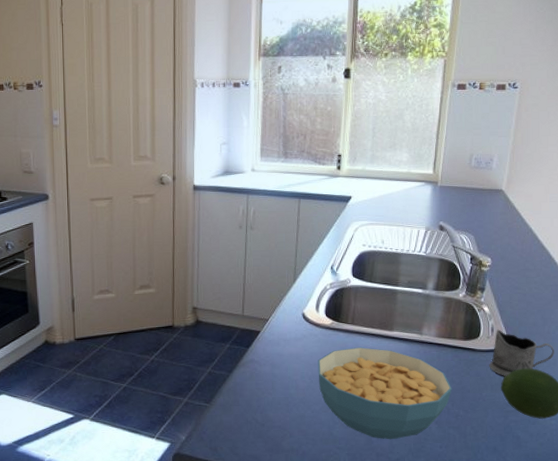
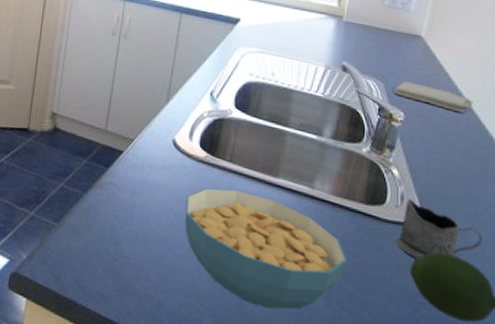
washcloth: none [481,231,545,251] -> present [393,81,474,113]

